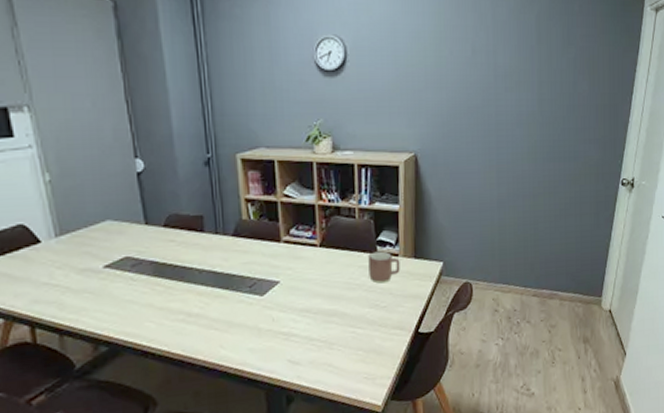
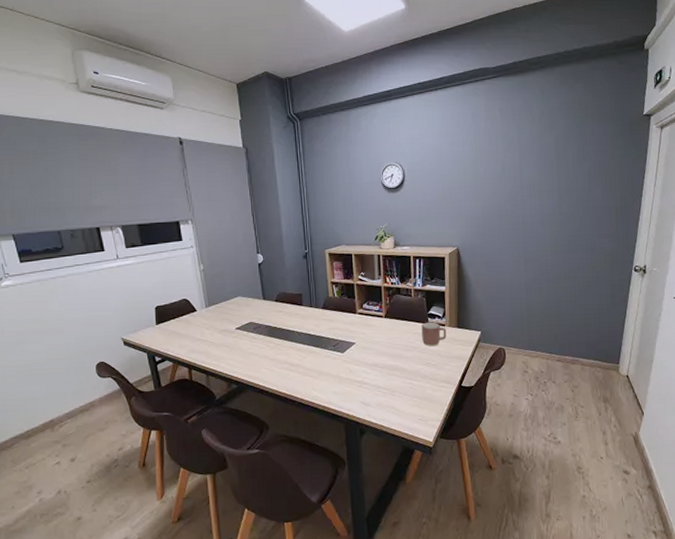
binder: none [286,161,312,197] -> present [360,254,379,281]

